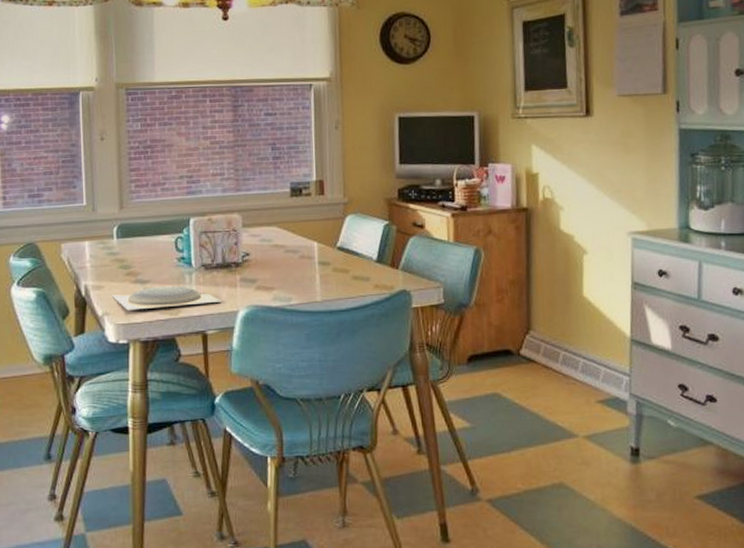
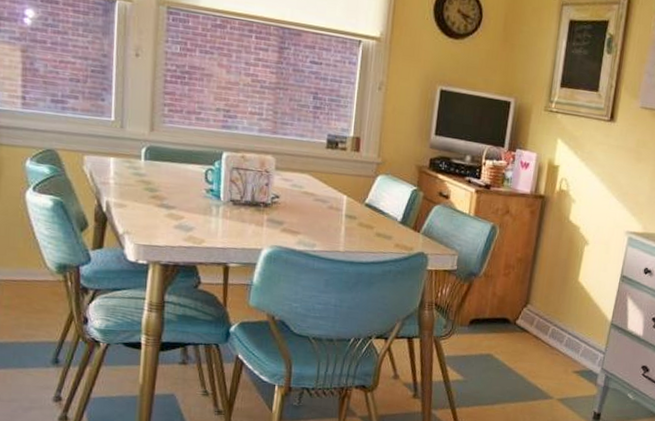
plate: present [111,285,221,311] -> none [134,213,247,238]

